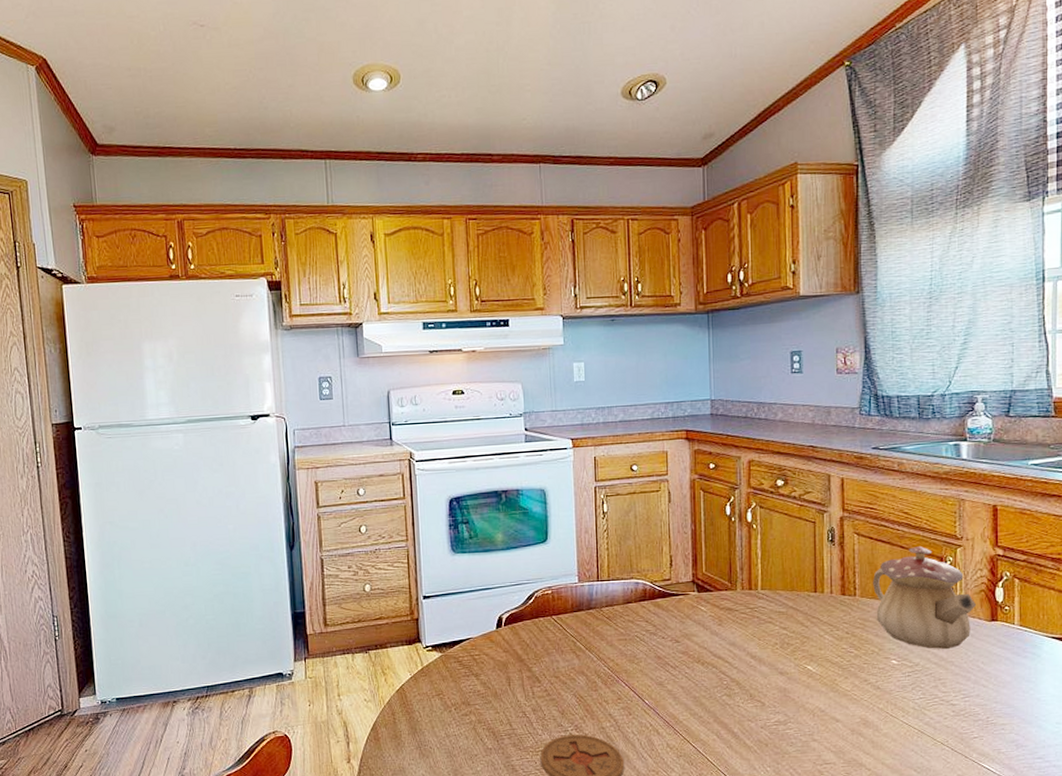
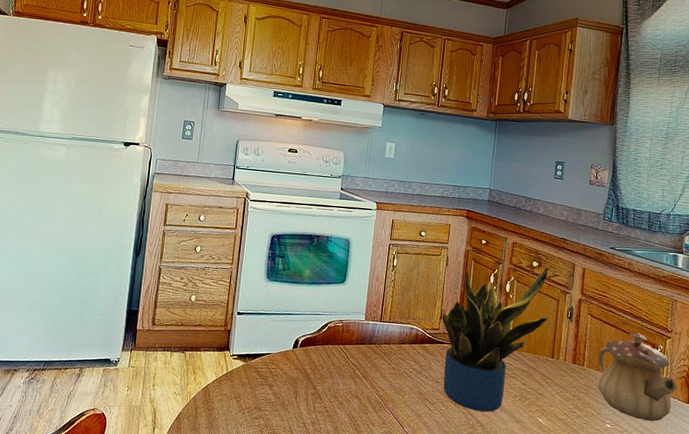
potted plant: none [672,484,805,668] -> present [442,267,549,412]

